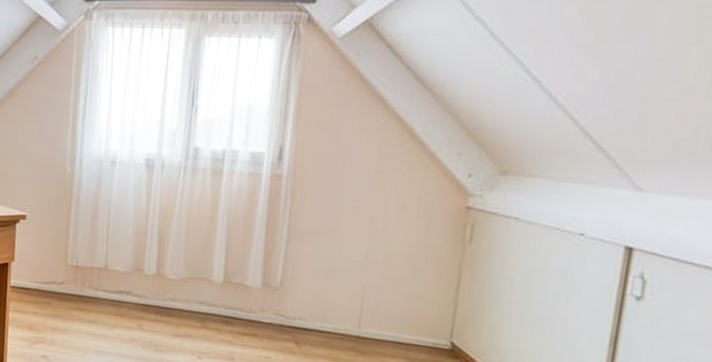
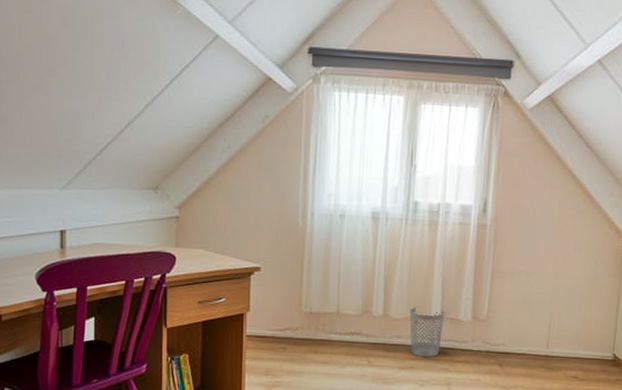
wastebasket: none [187,267,229,327] -> present [409,306,445,358]

